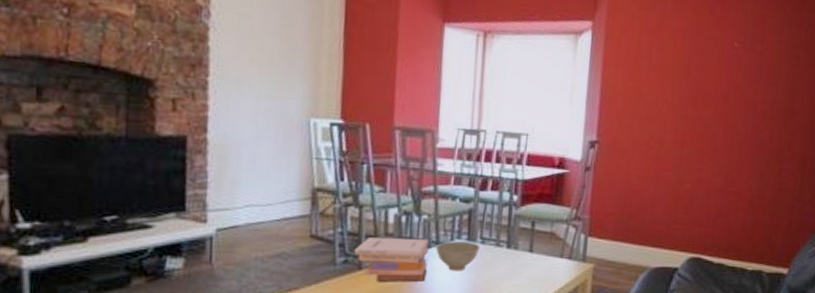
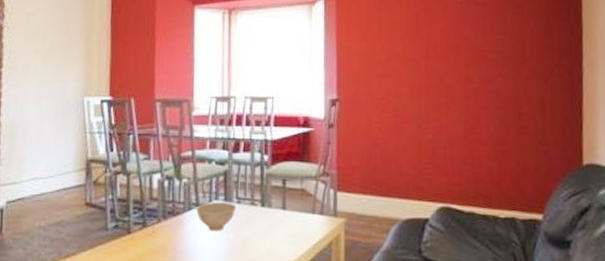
books: present [353,237,429,282] -> none [123,201,190,245]

